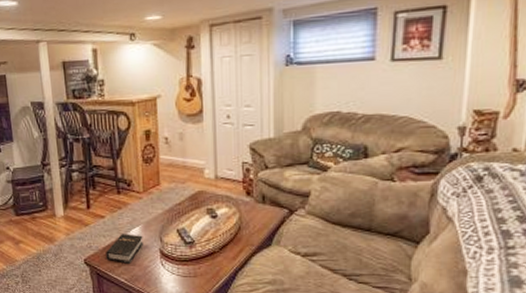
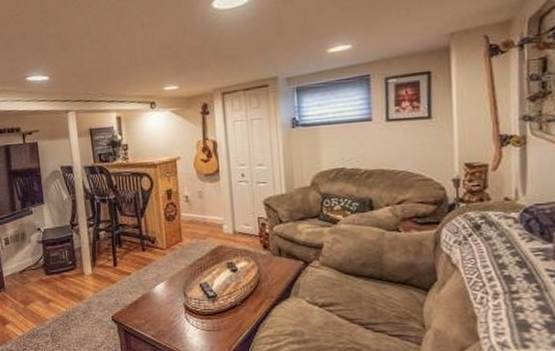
hardback book: present [106,234,144,264] -> none [132,289,169,319]

